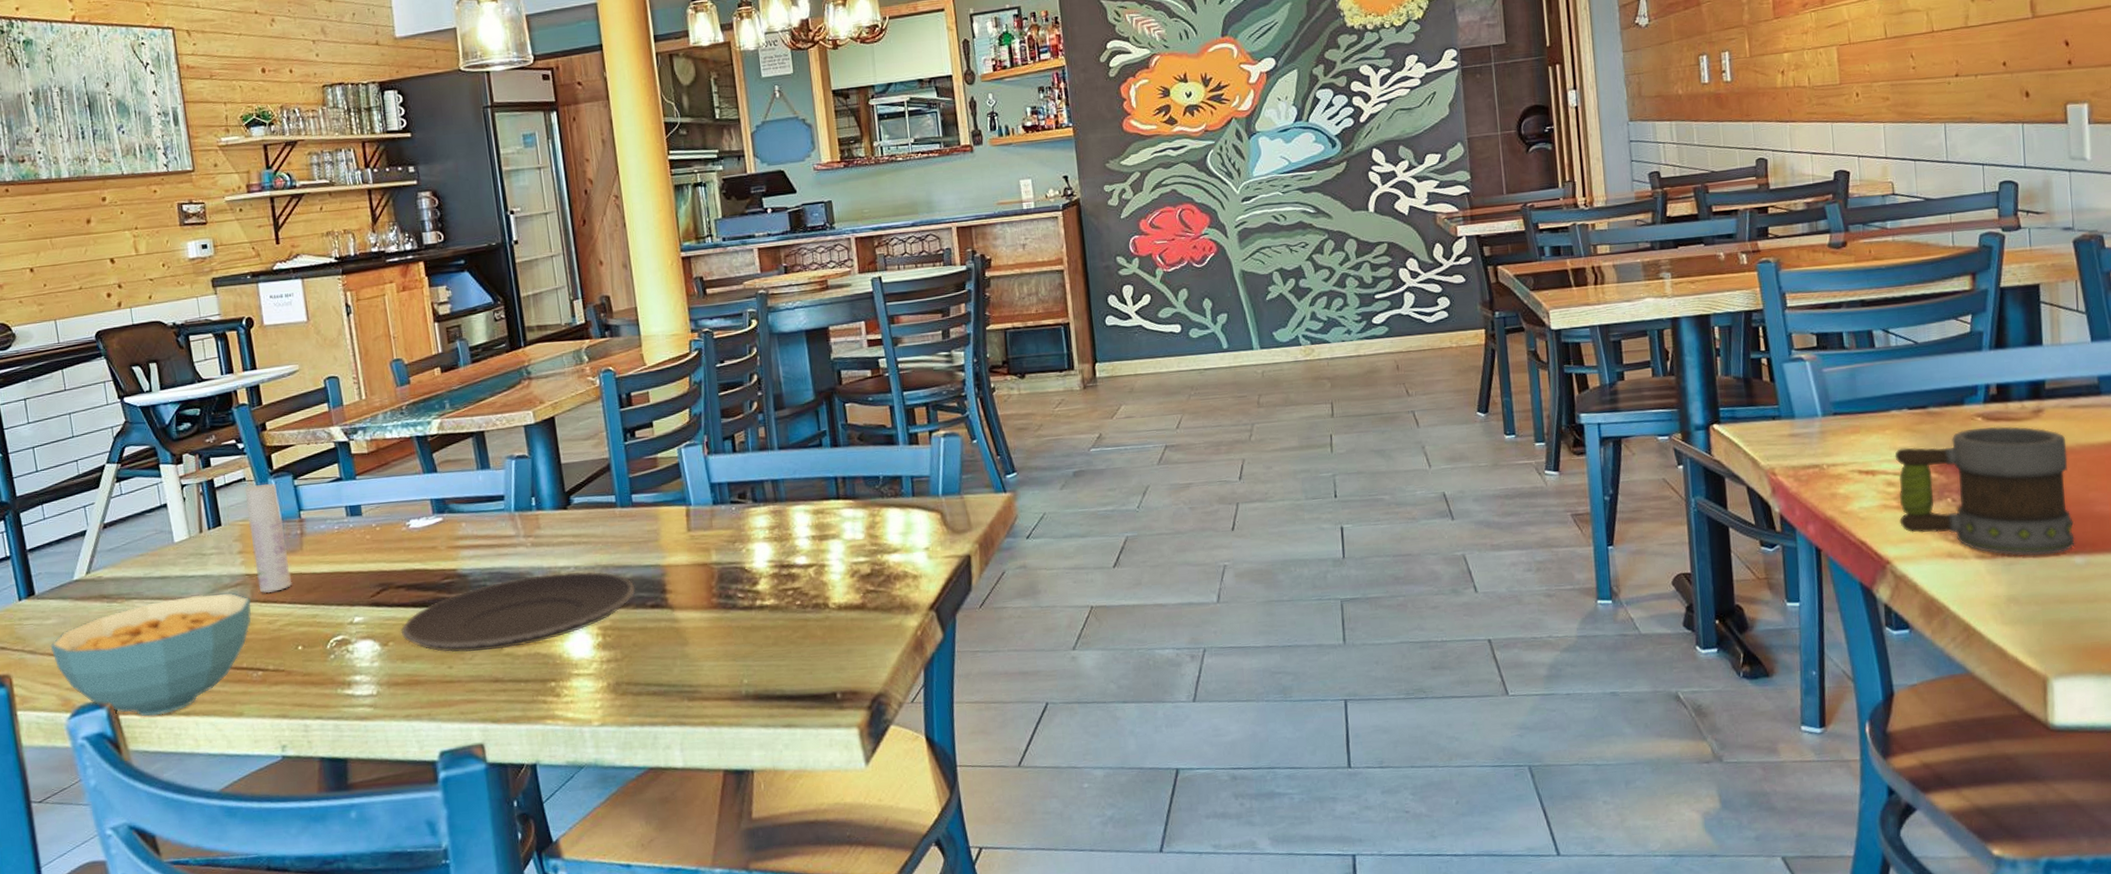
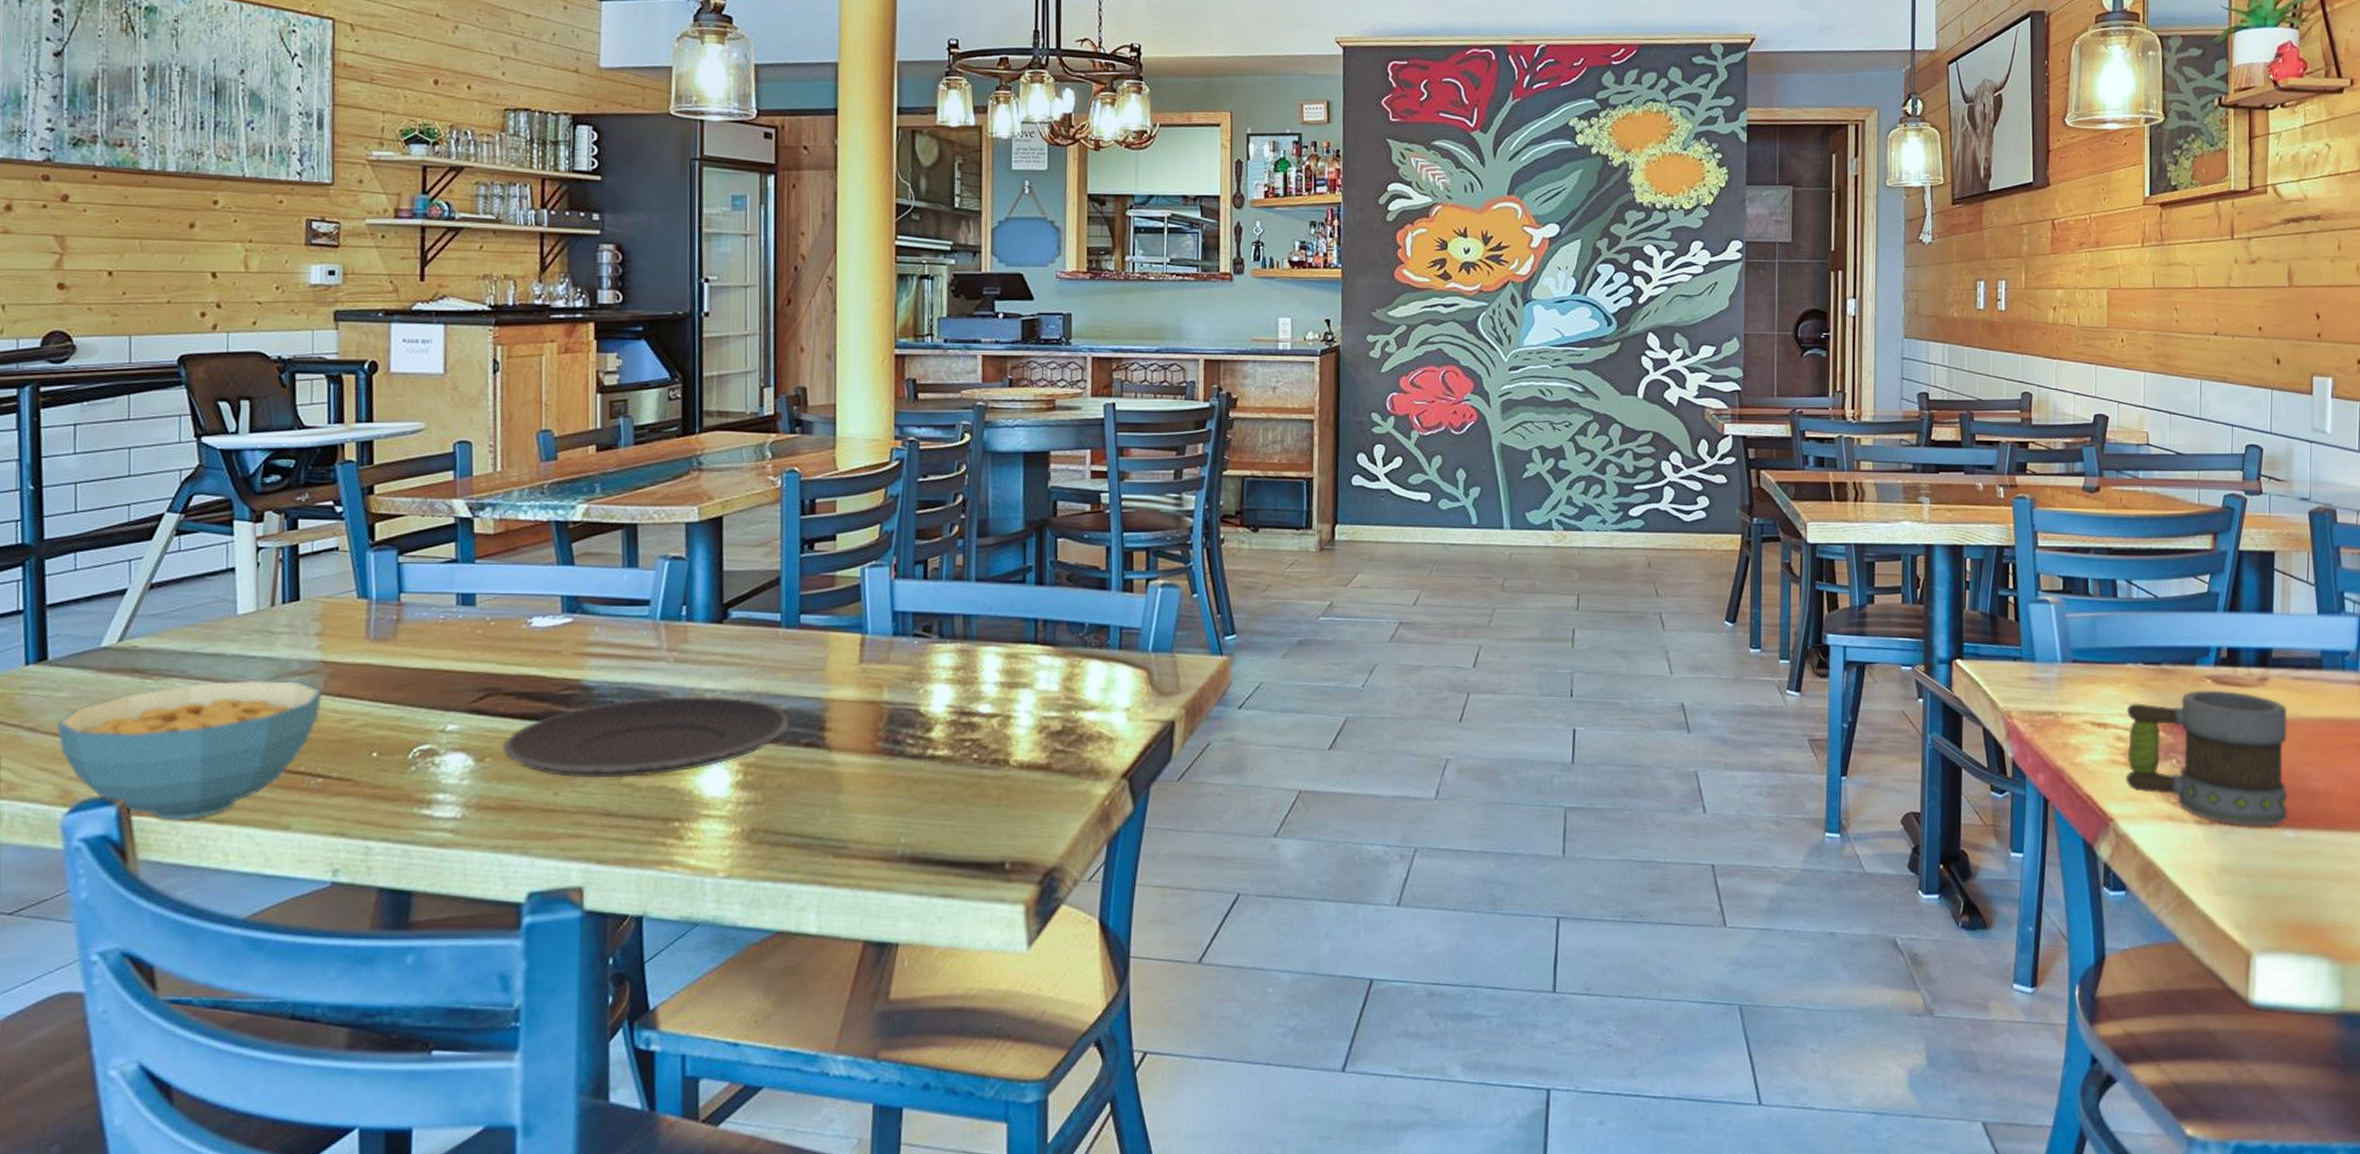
bottle: present [245,483,293,593] -> none [333,556,378,685]

